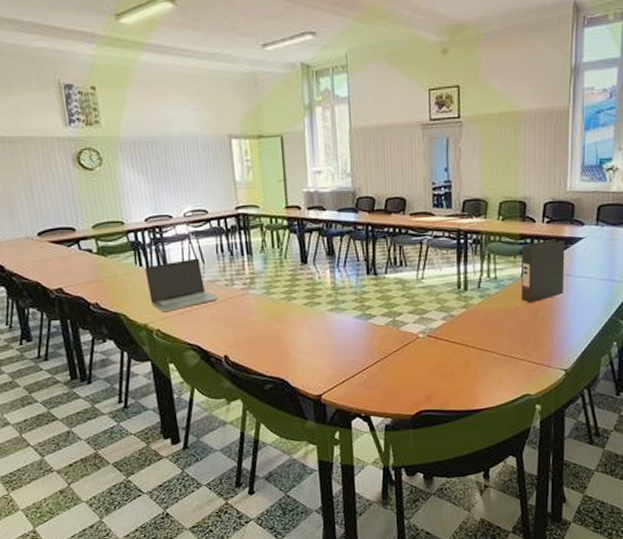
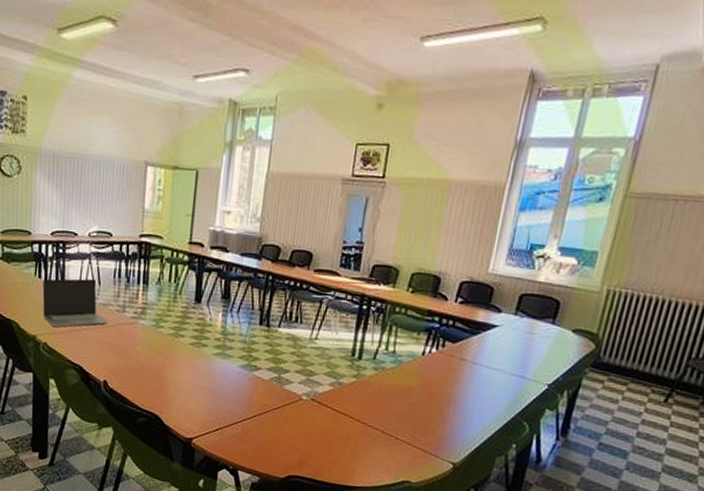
binder: present [521,239,565,303] -> none [418,321,477,386]

